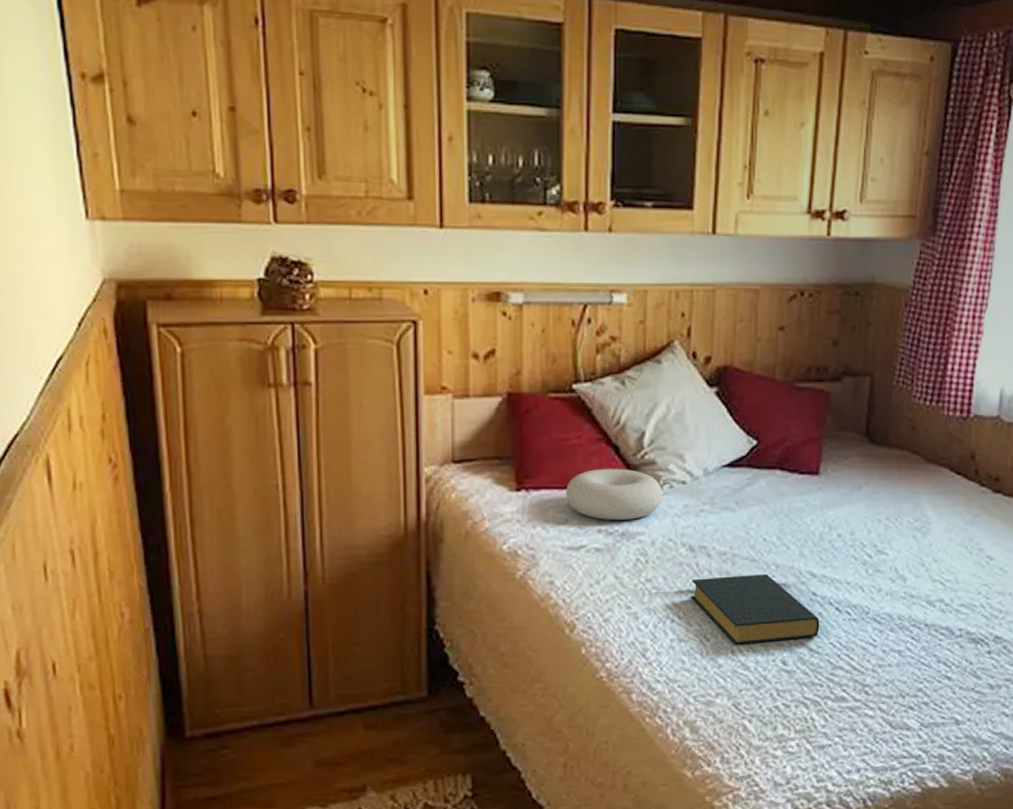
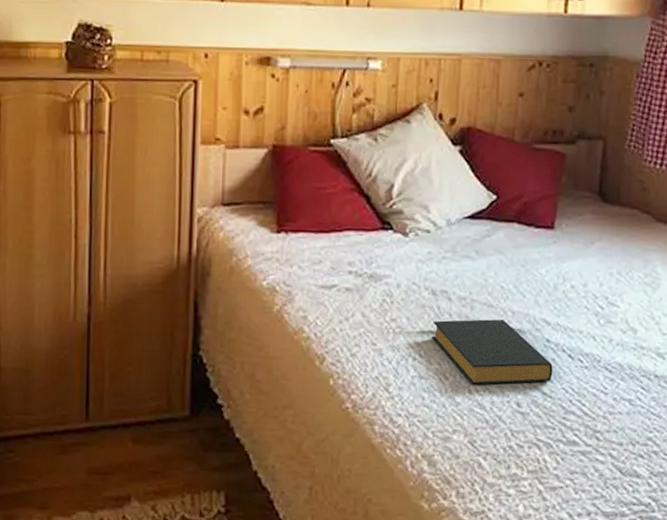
cushion: present [565,468,663,520] -> none [320,215,409,263]

